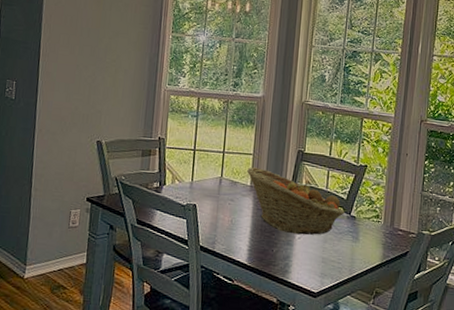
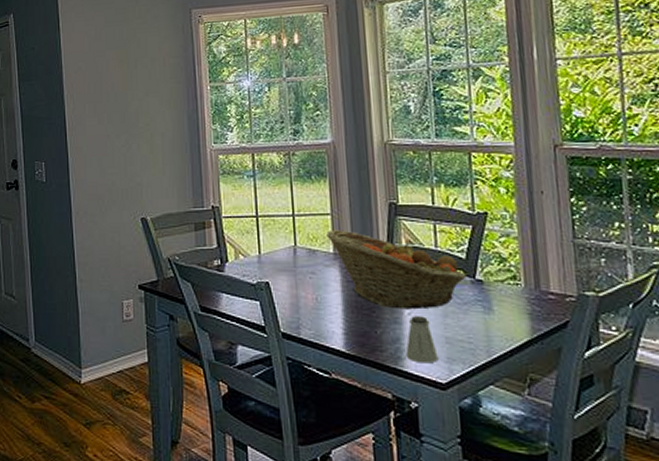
saltshaker: none [292,240,315,277] -> present [405,316,439,364]

